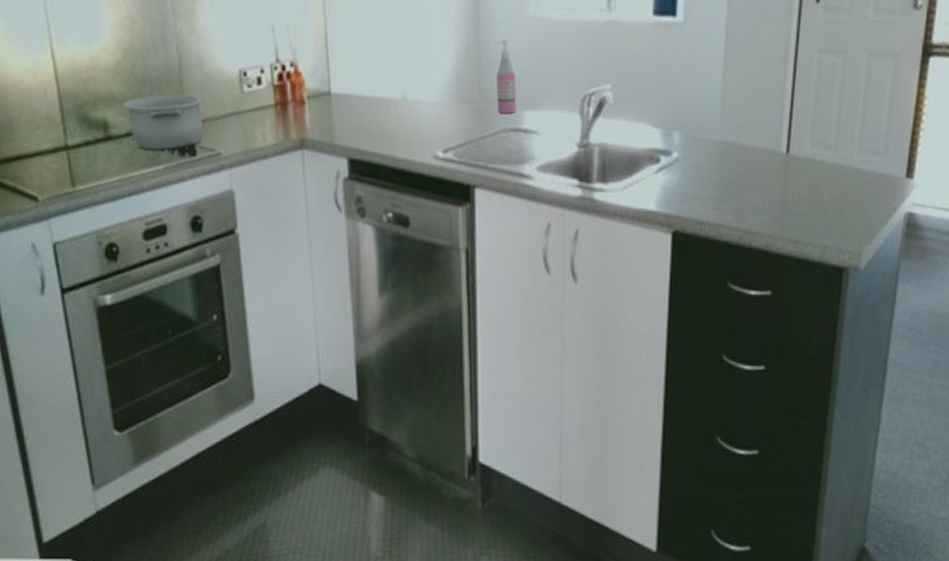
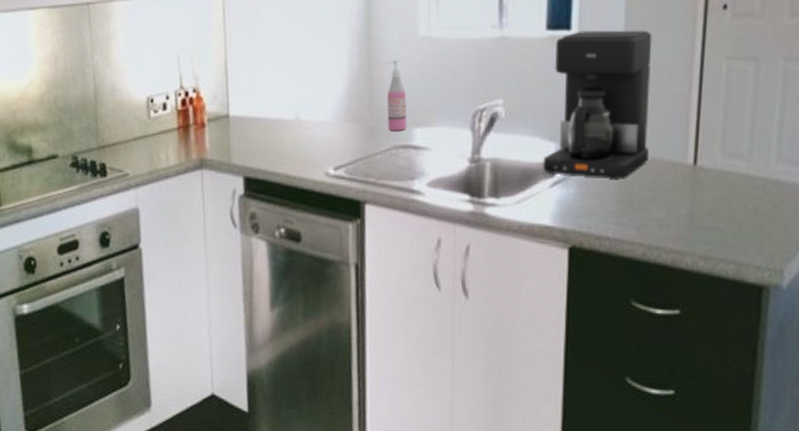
cooking pot: present [122,94,204,150] -> none [44,121,114,172]
coffee maker: none [649,17,752,166] -> present [543,30,652,179]

